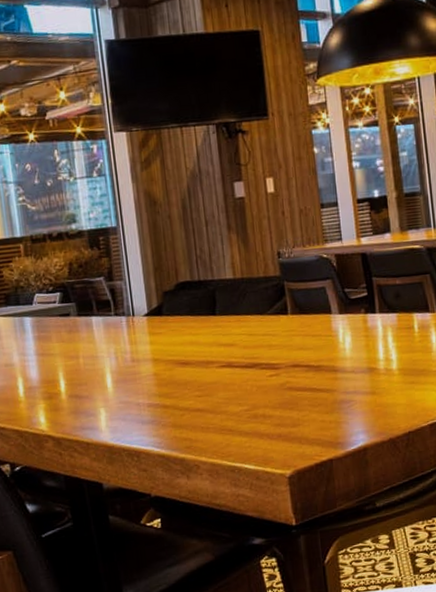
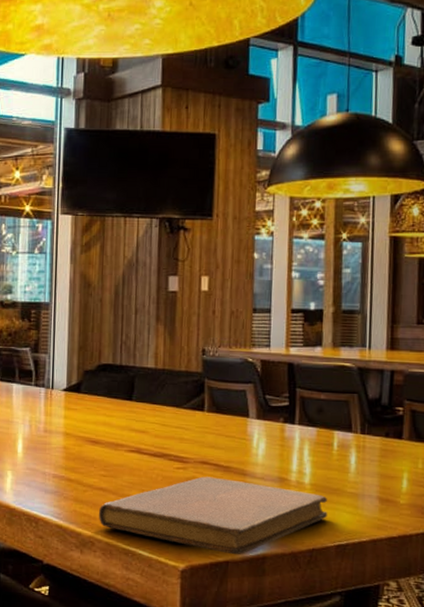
notebook: none [198,377,418,452] -> present [98,476,328,555]

